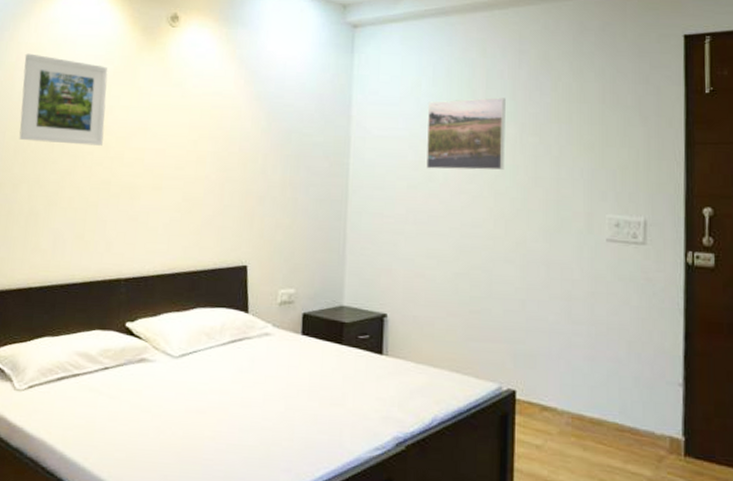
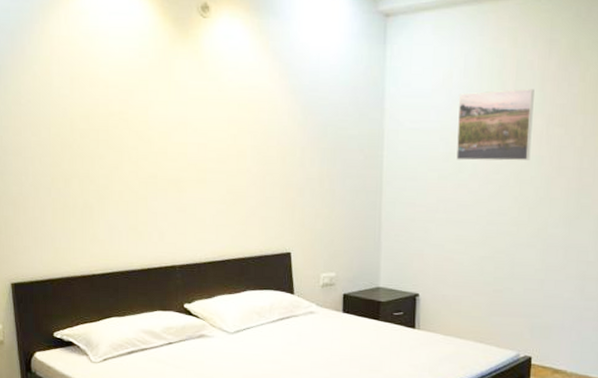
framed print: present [19,53,108,146] -> none [58,47,146,141]

